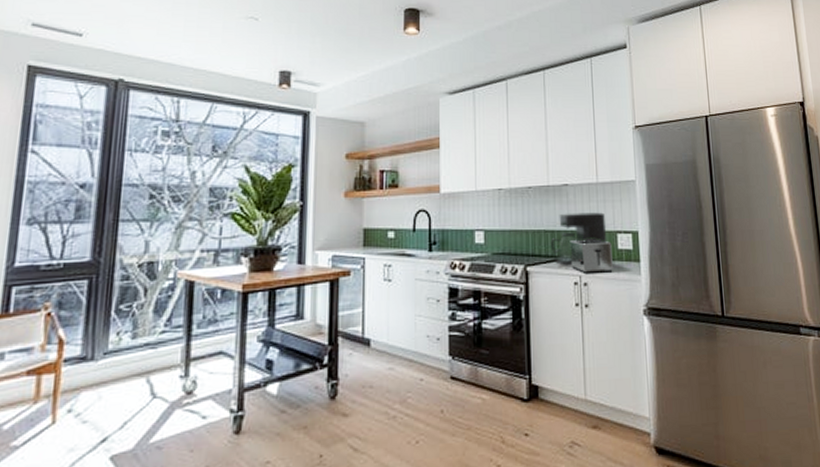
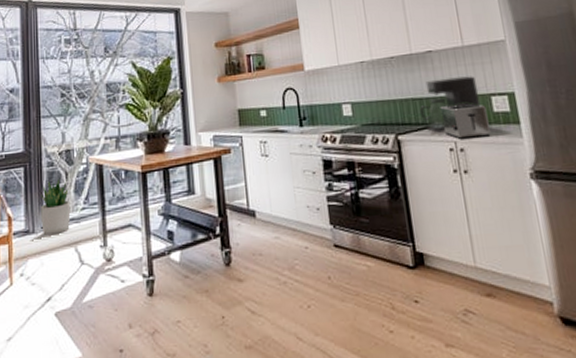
planter: none [104,294,148,363] -> present [41,177,70,236]

